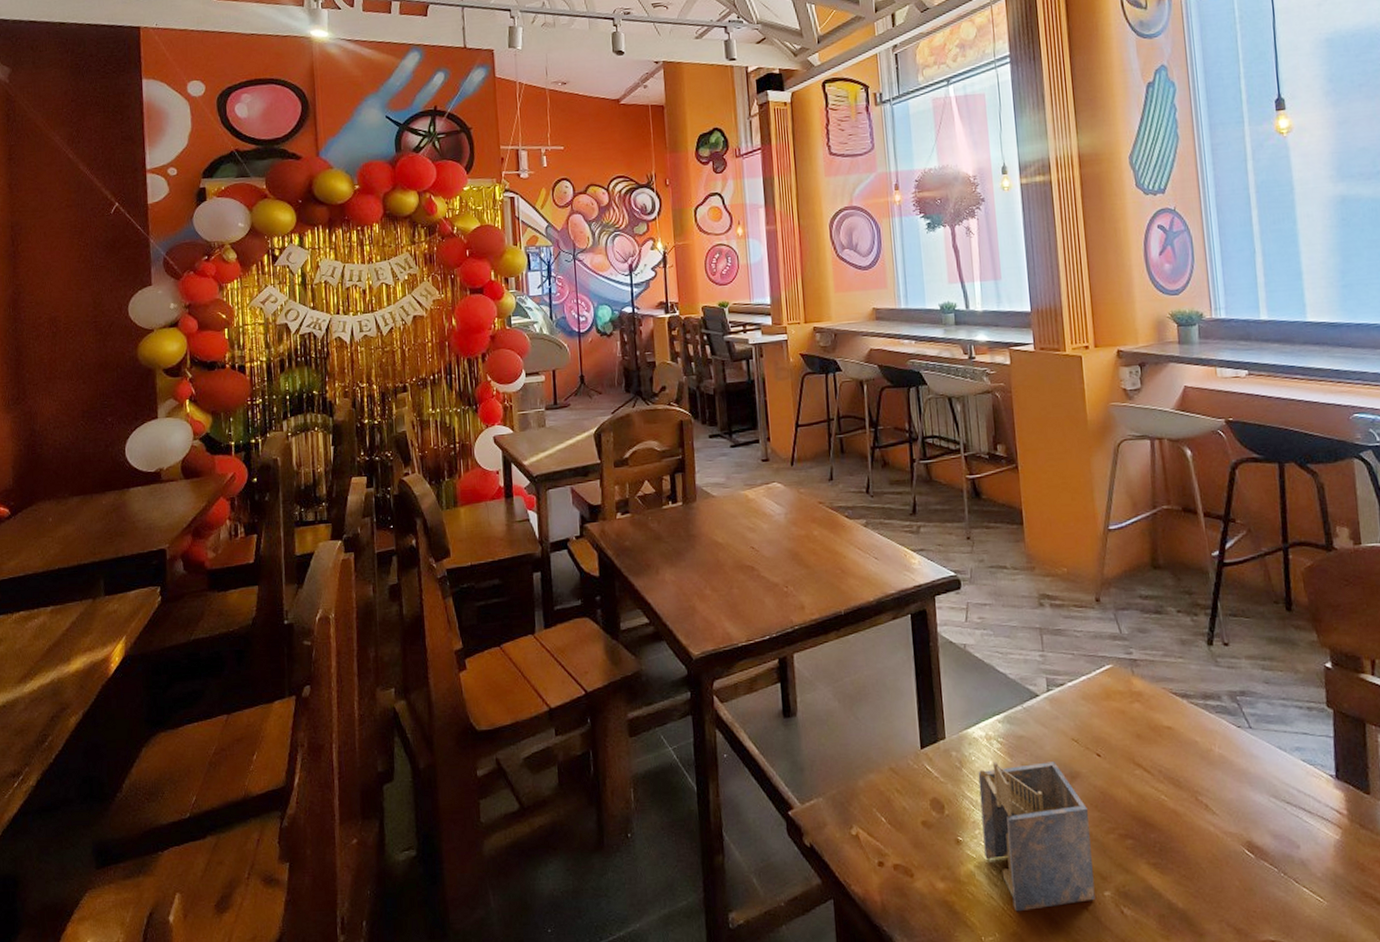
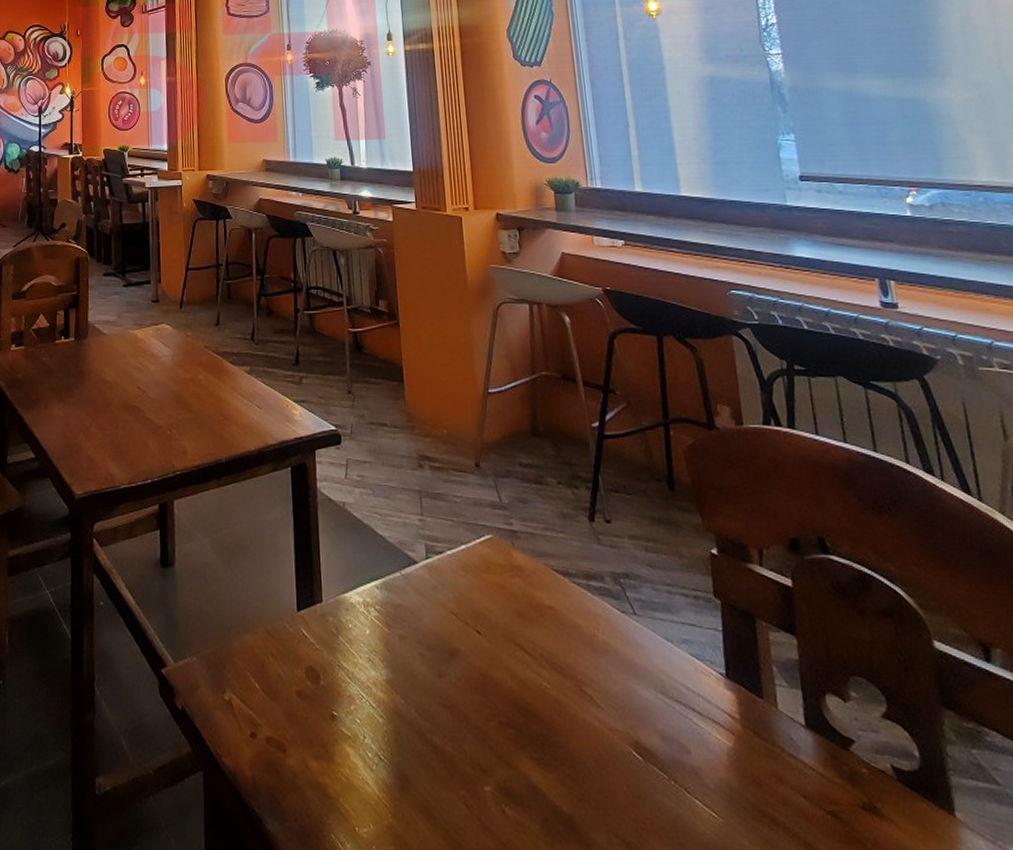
napkin holder: present [978,761,1095,912] -> none [354,631,475,802]

